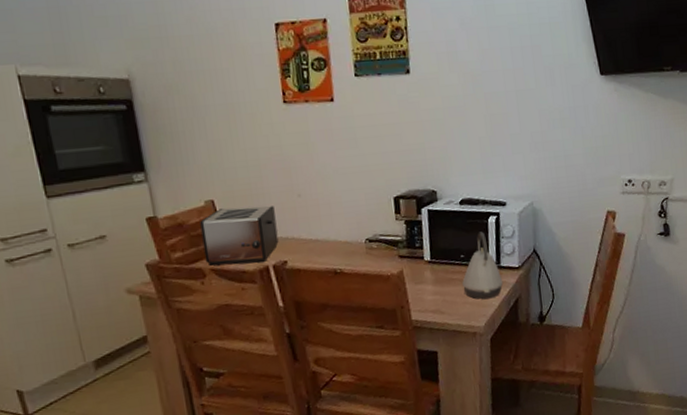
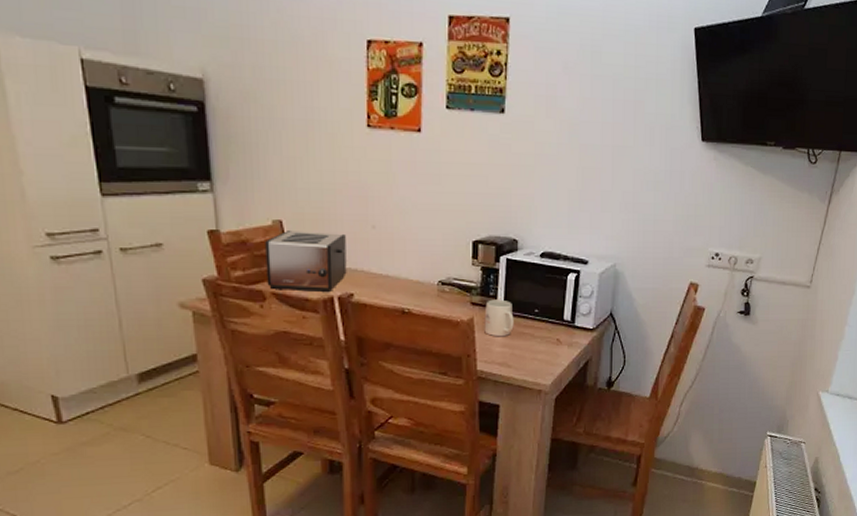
mug: none [412,249,443,286] -> present [484,299,514,337]
kettle: present [462,231,504,299] -> none [533,288,575,357]

